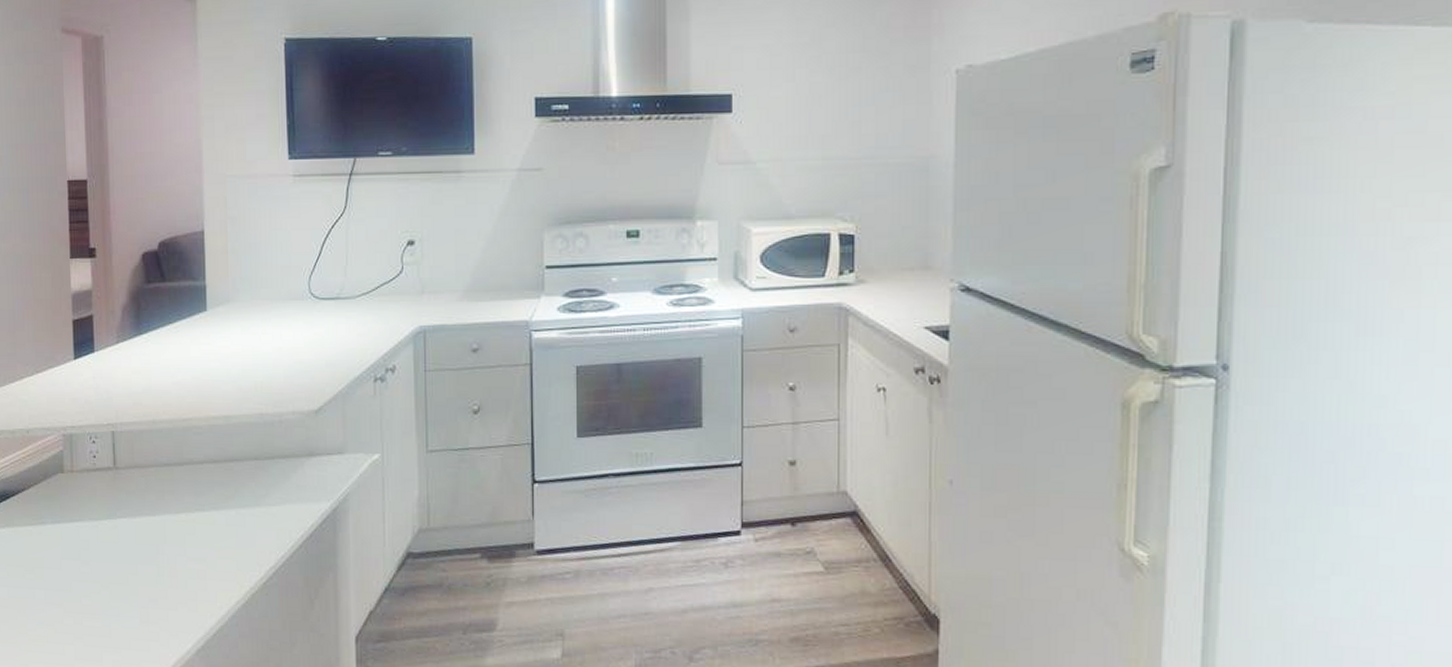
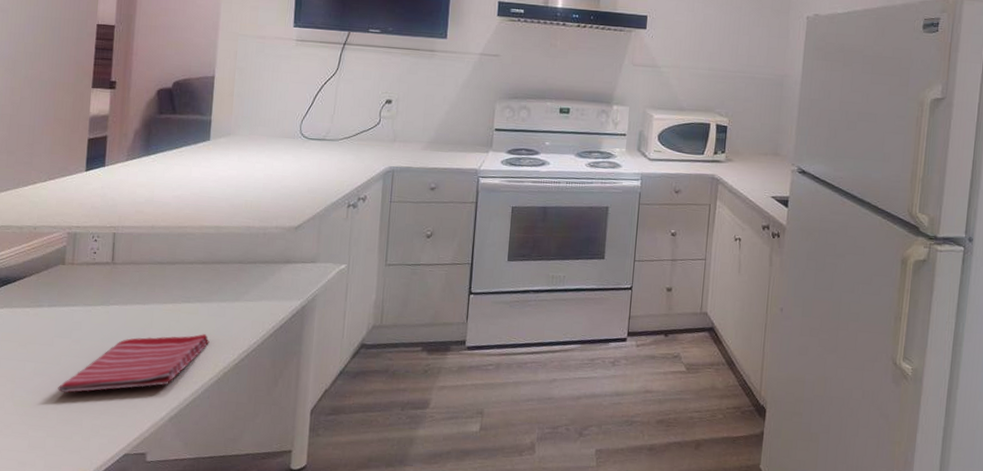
dish towel: none [72,548,231,625] -> present [58,334,210,393]

